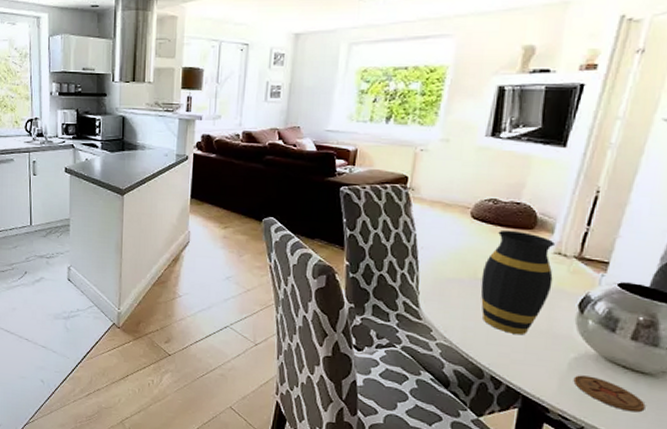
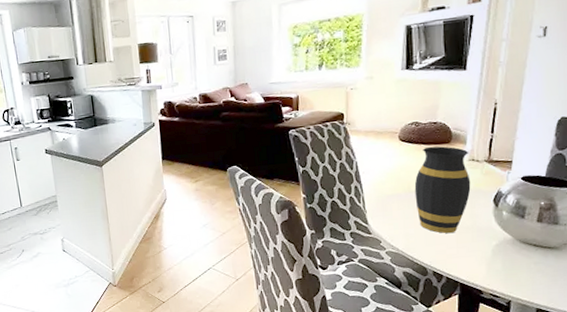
coaster: present [573,375,646,413] -> none [498,257,555,282]

